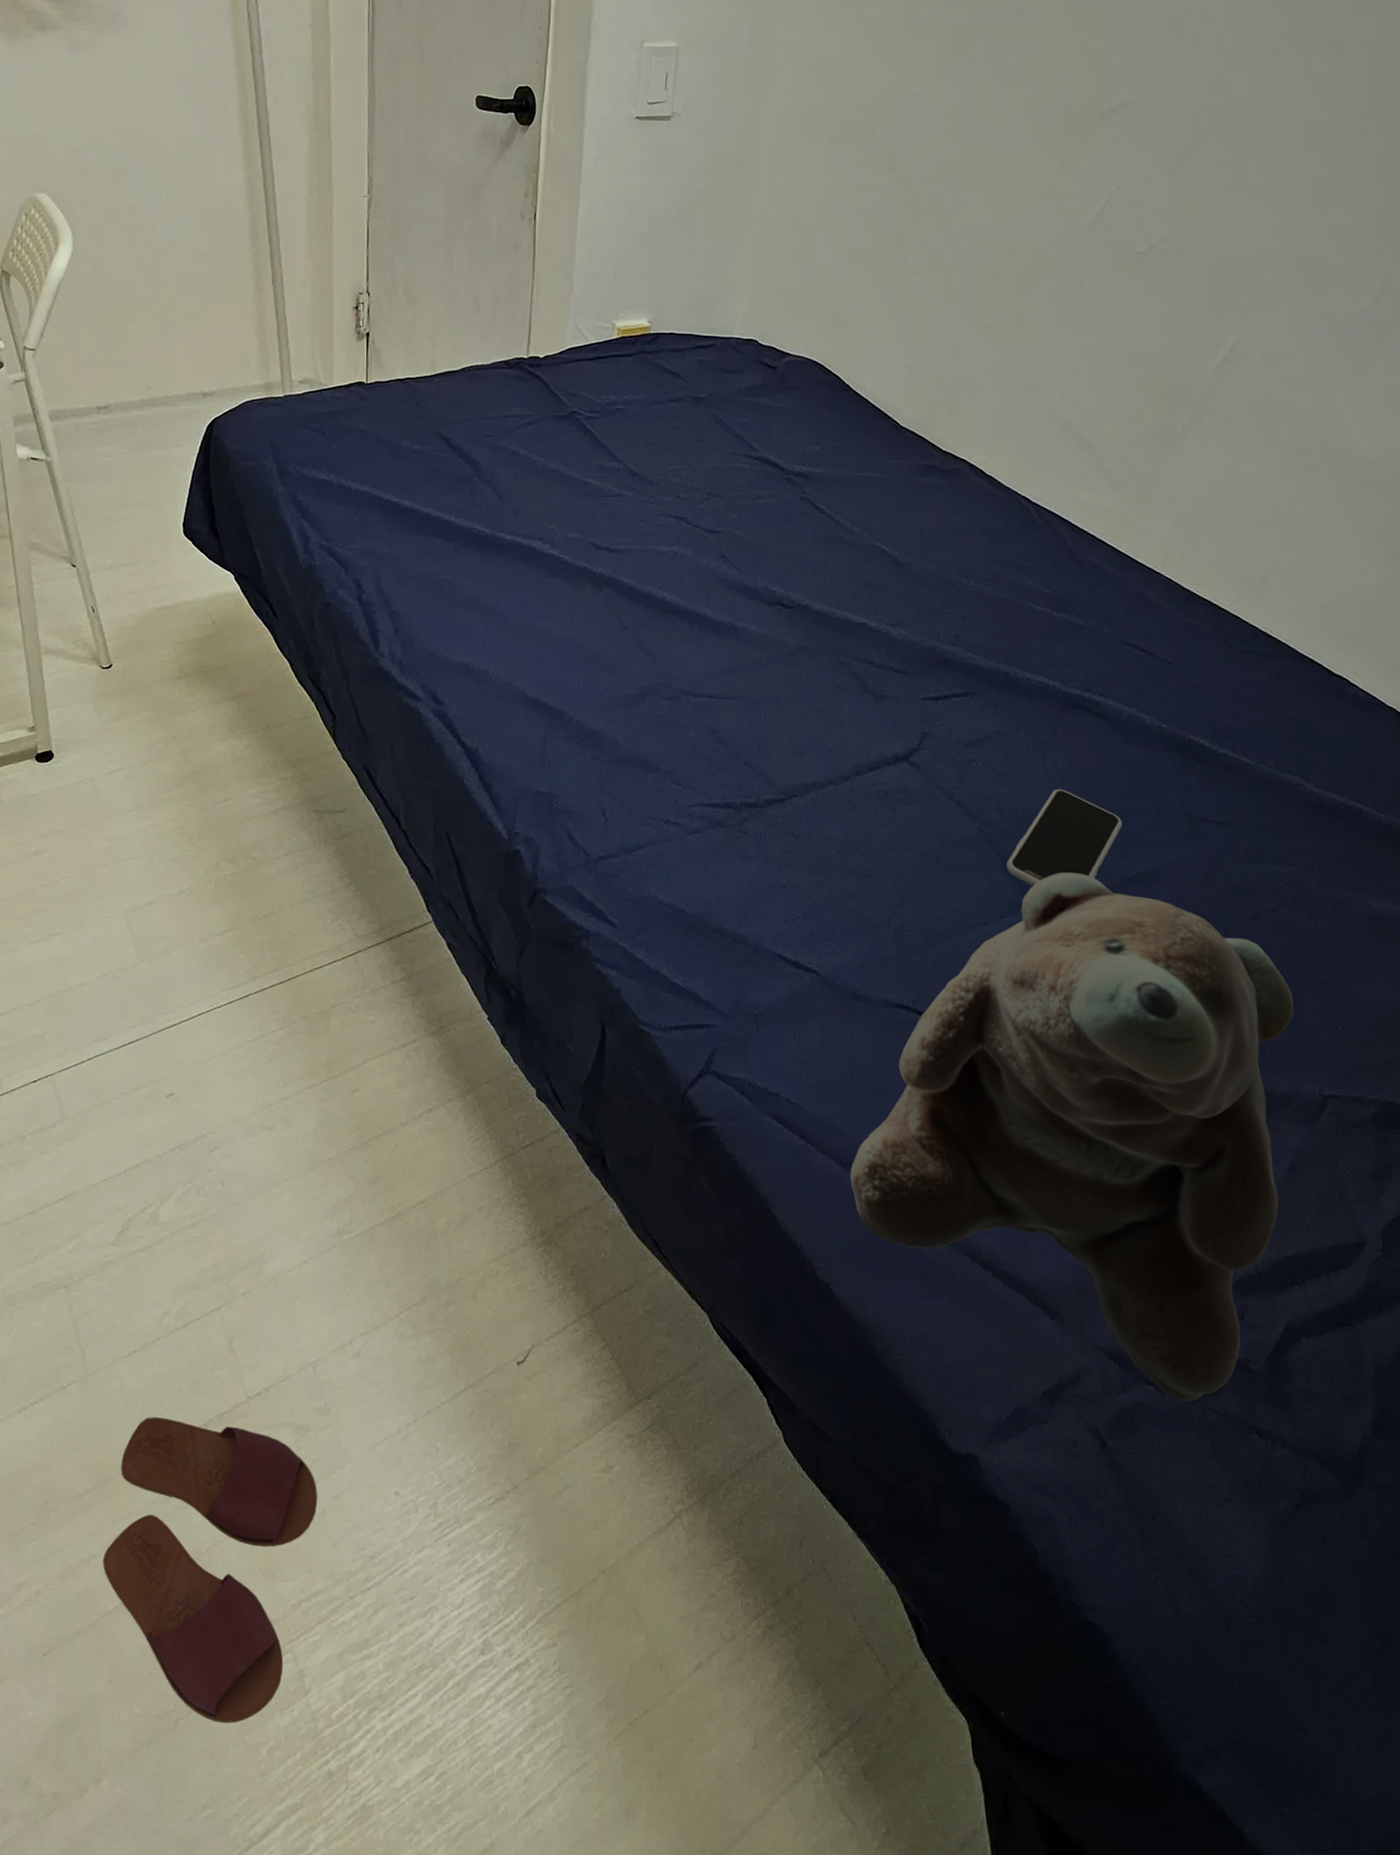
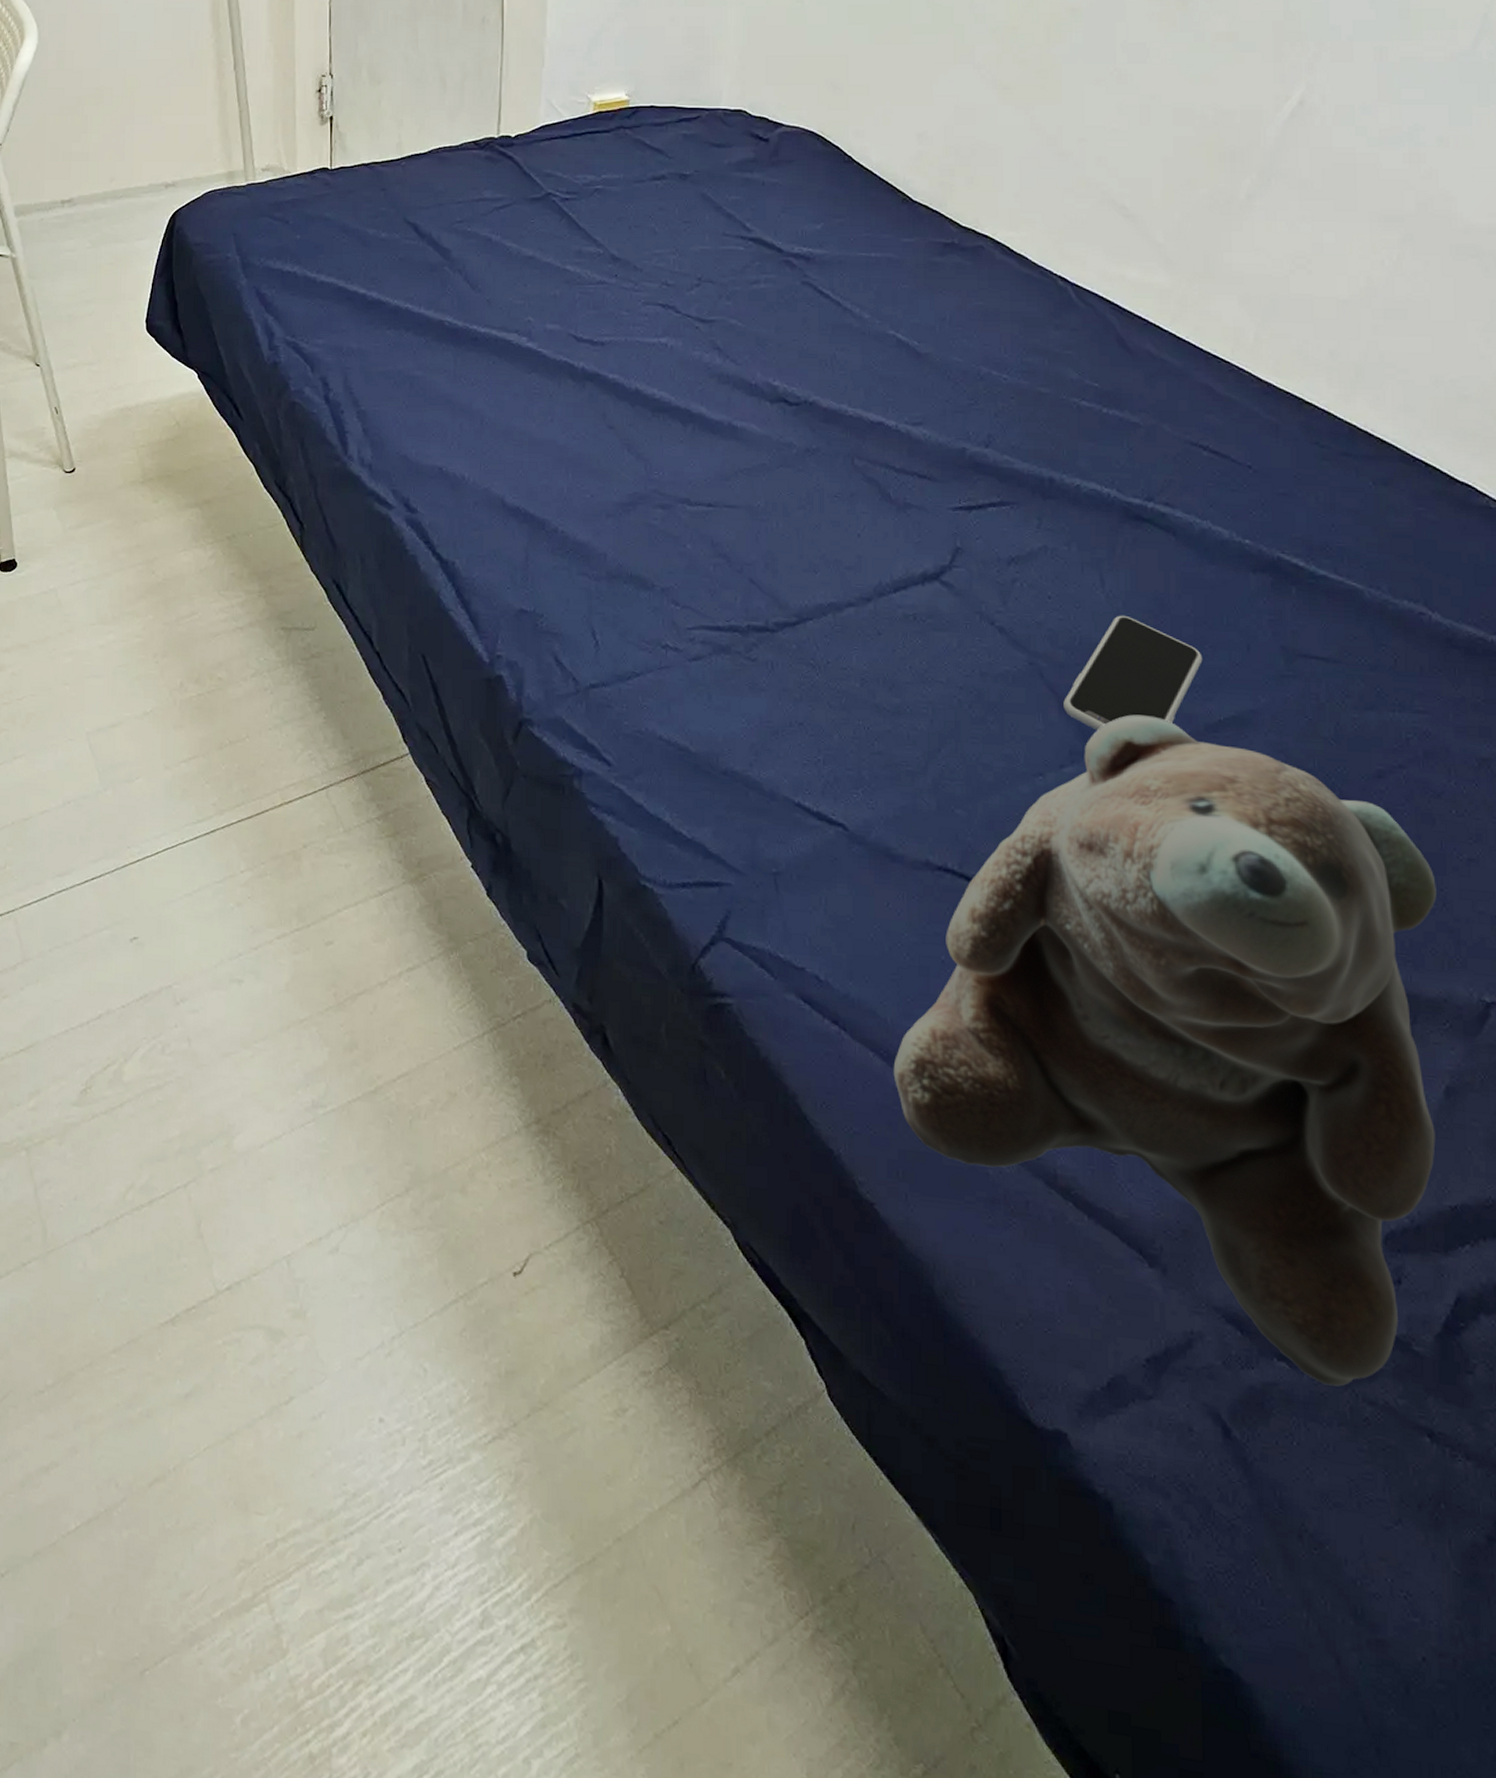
slippers: present [102,1417,317,1723] -> none [63,1306,293,1682]

